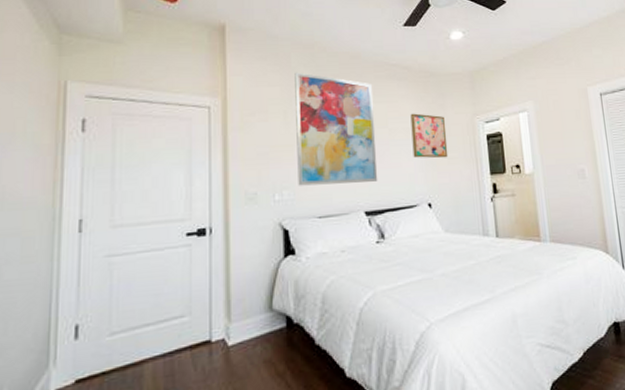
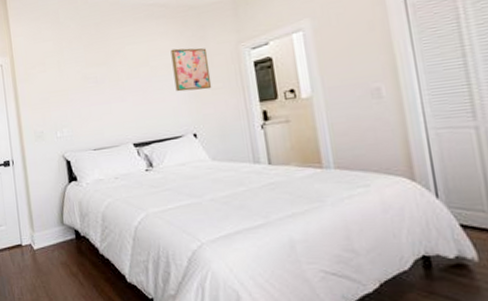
wall art: present [295,72,378,186] -> none [63,25,144,124]

